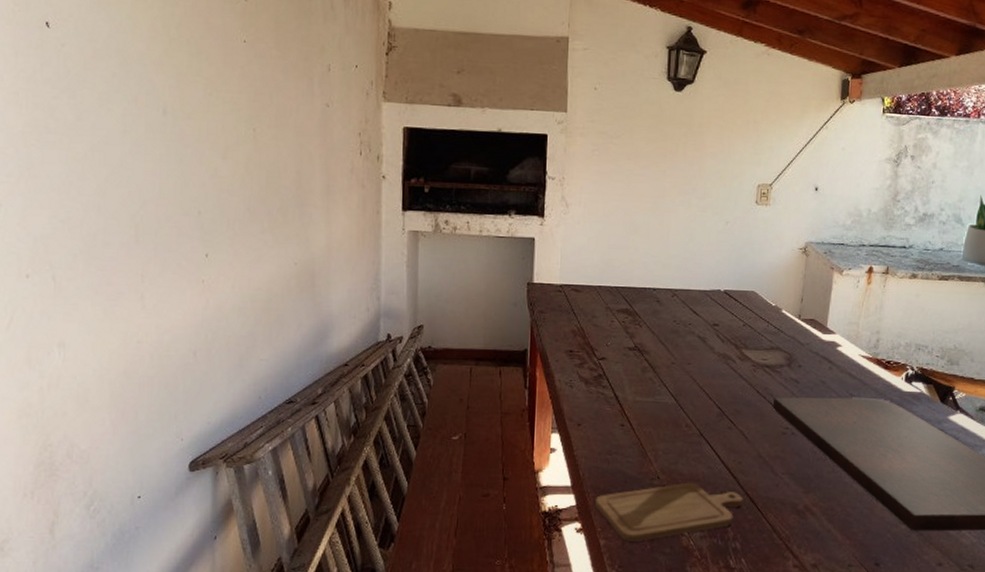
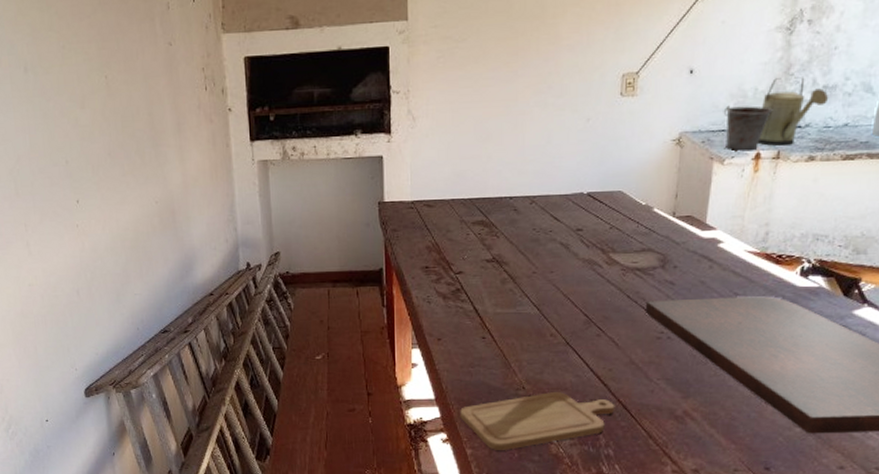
bucket: none [842,222,883,265] -> present [723,105,773,152]
watering can: none [870,203,928,263] -> present [757,77,829,146]

